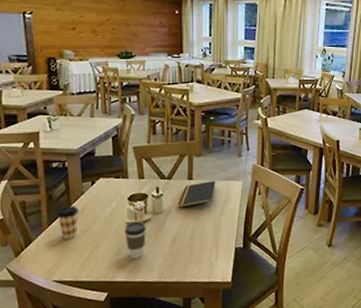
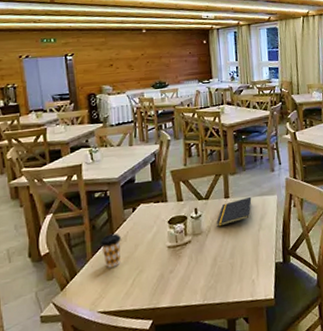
coffee cup: present [125,221,146,258] -> none [166,243,188,282]

